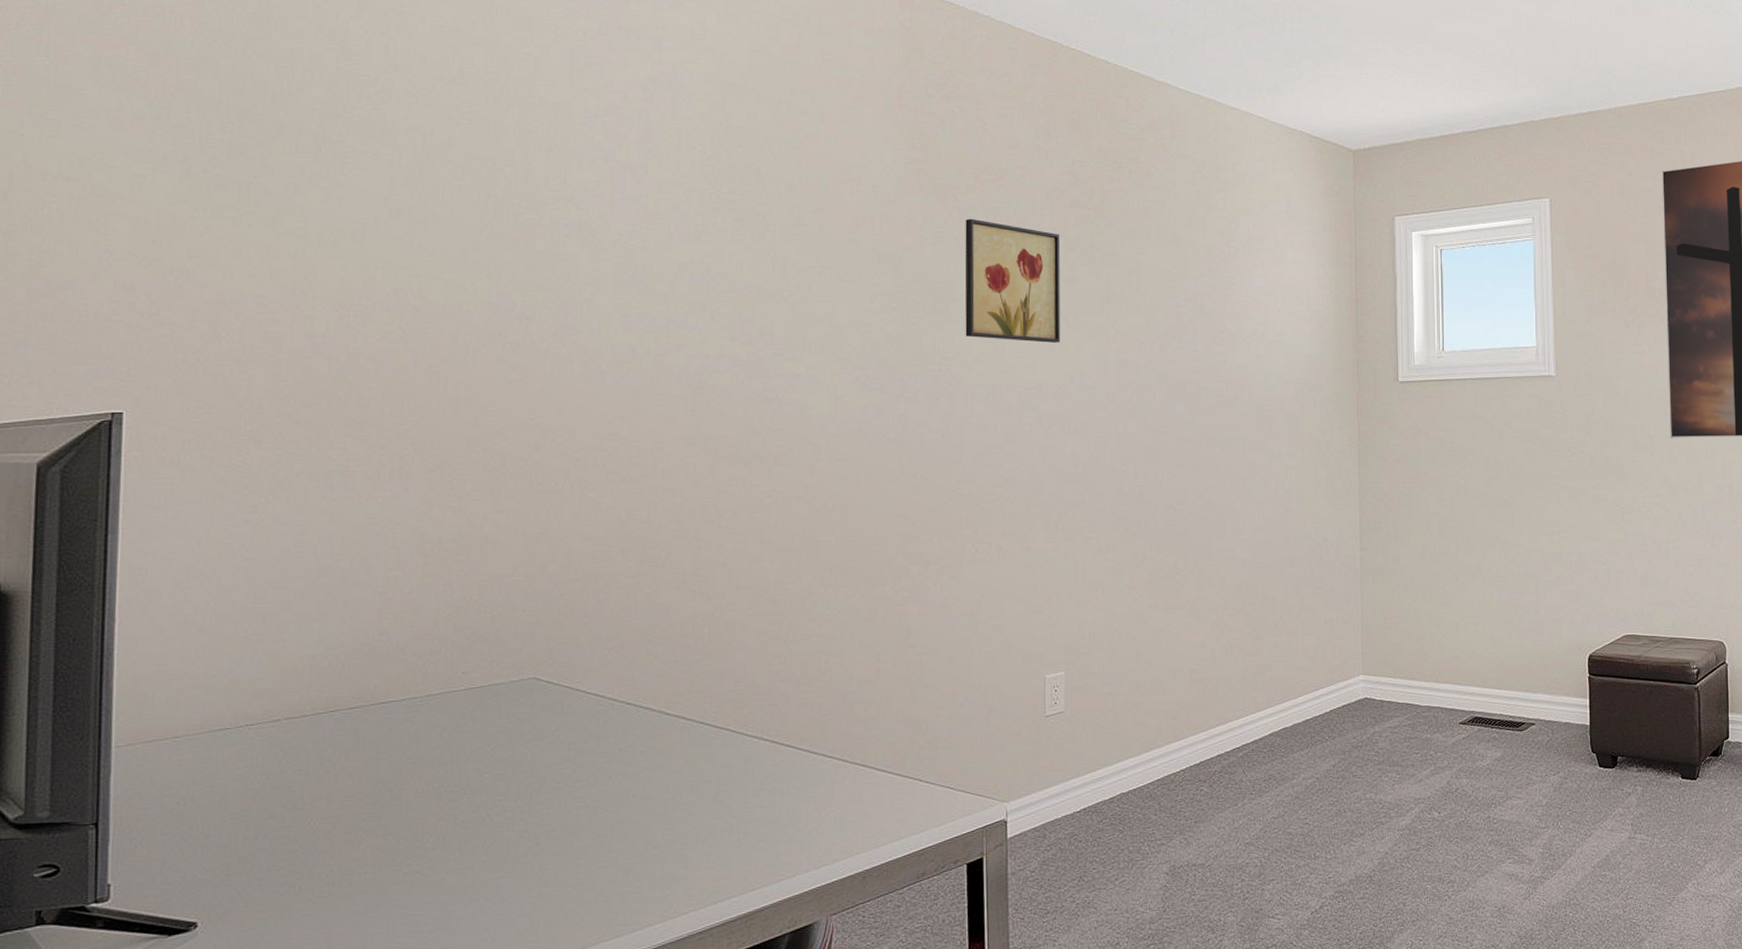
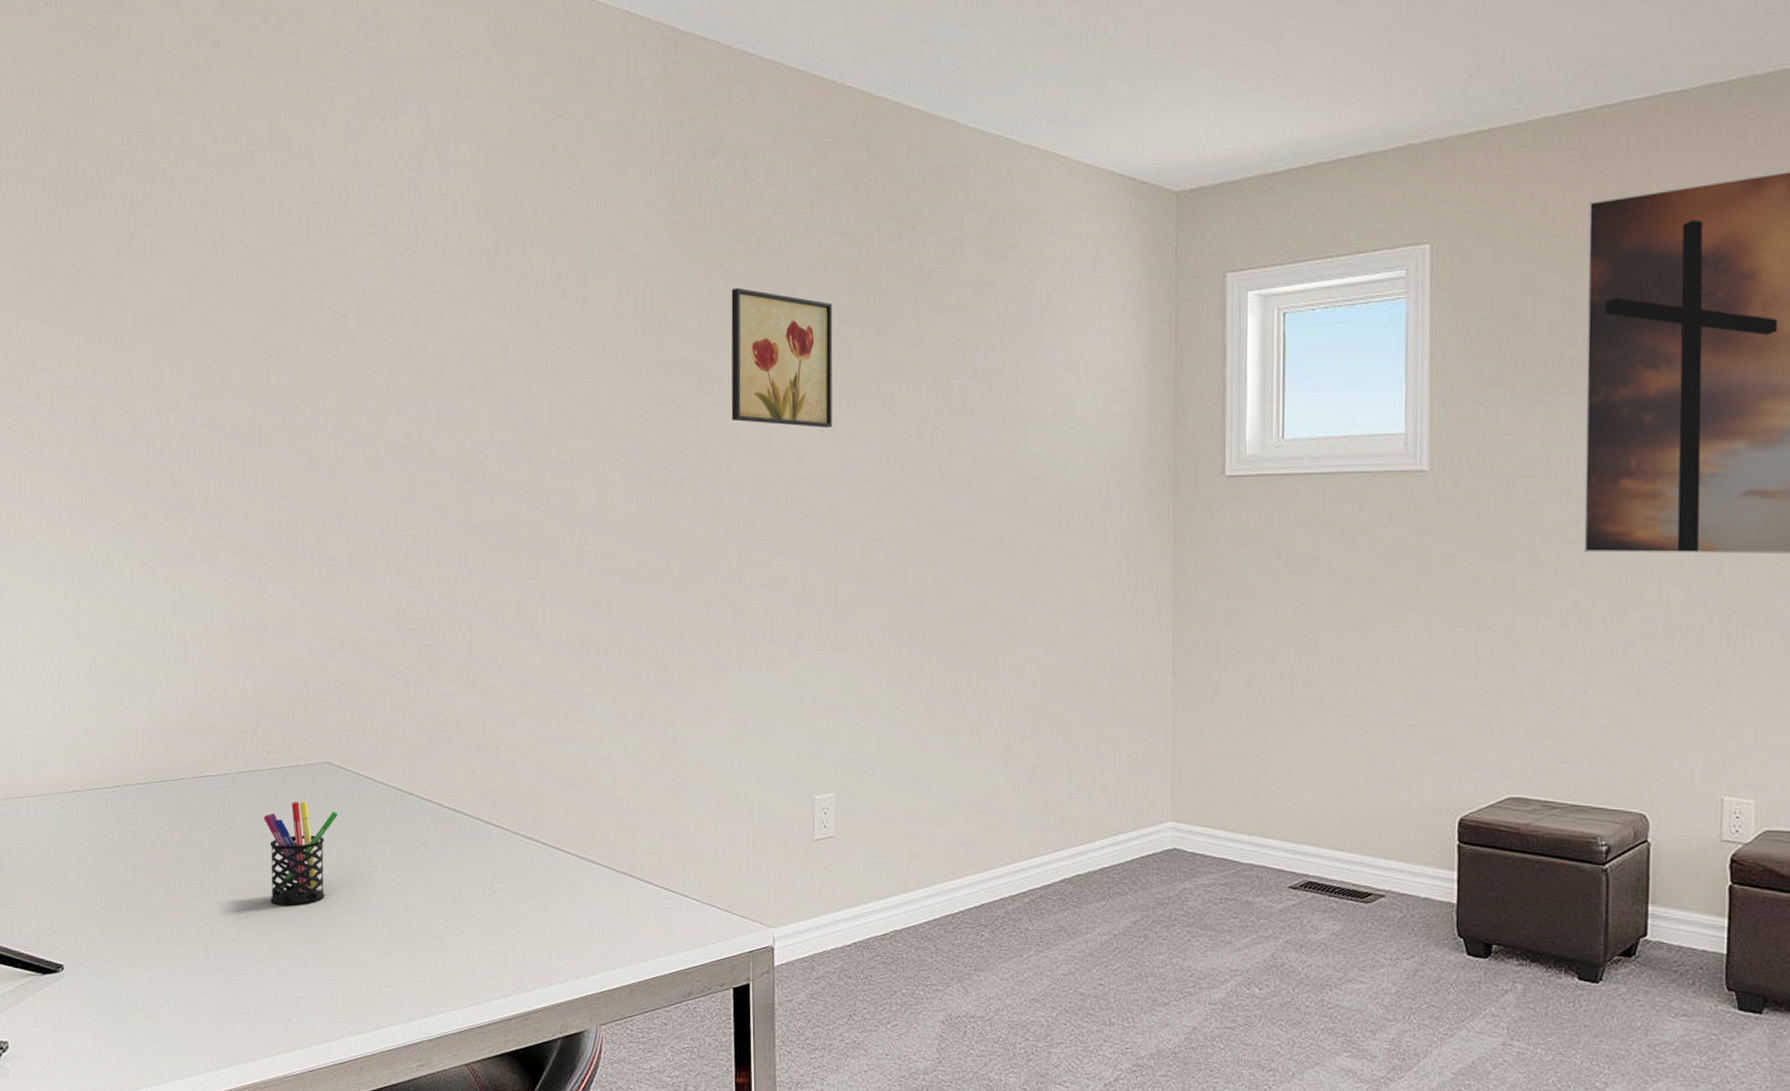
pen holder: none [456,720,544,832] -> present [263,801,338,907]

